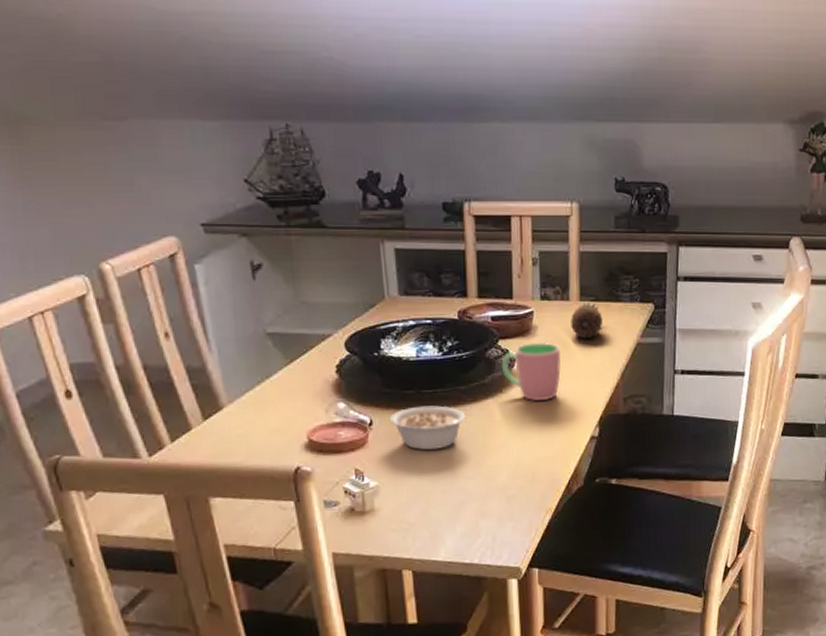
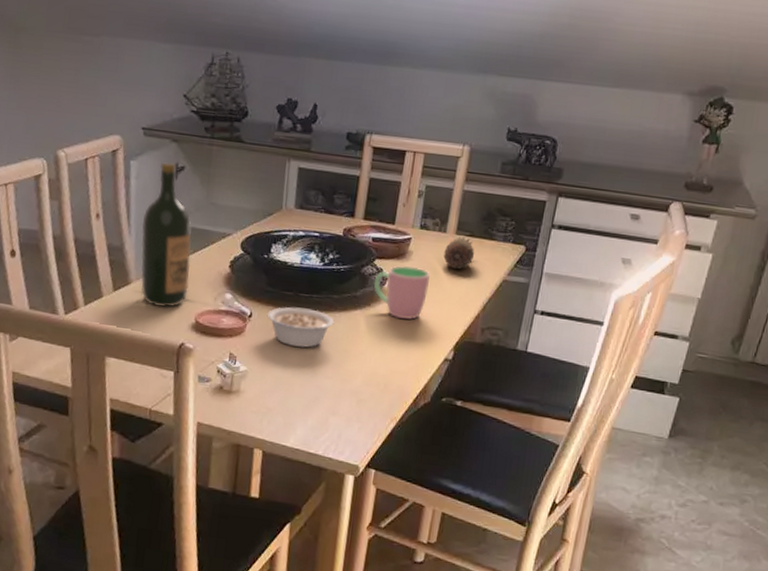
wine bottle: none [222,262,294,431] -> present [140,162,191,307]

